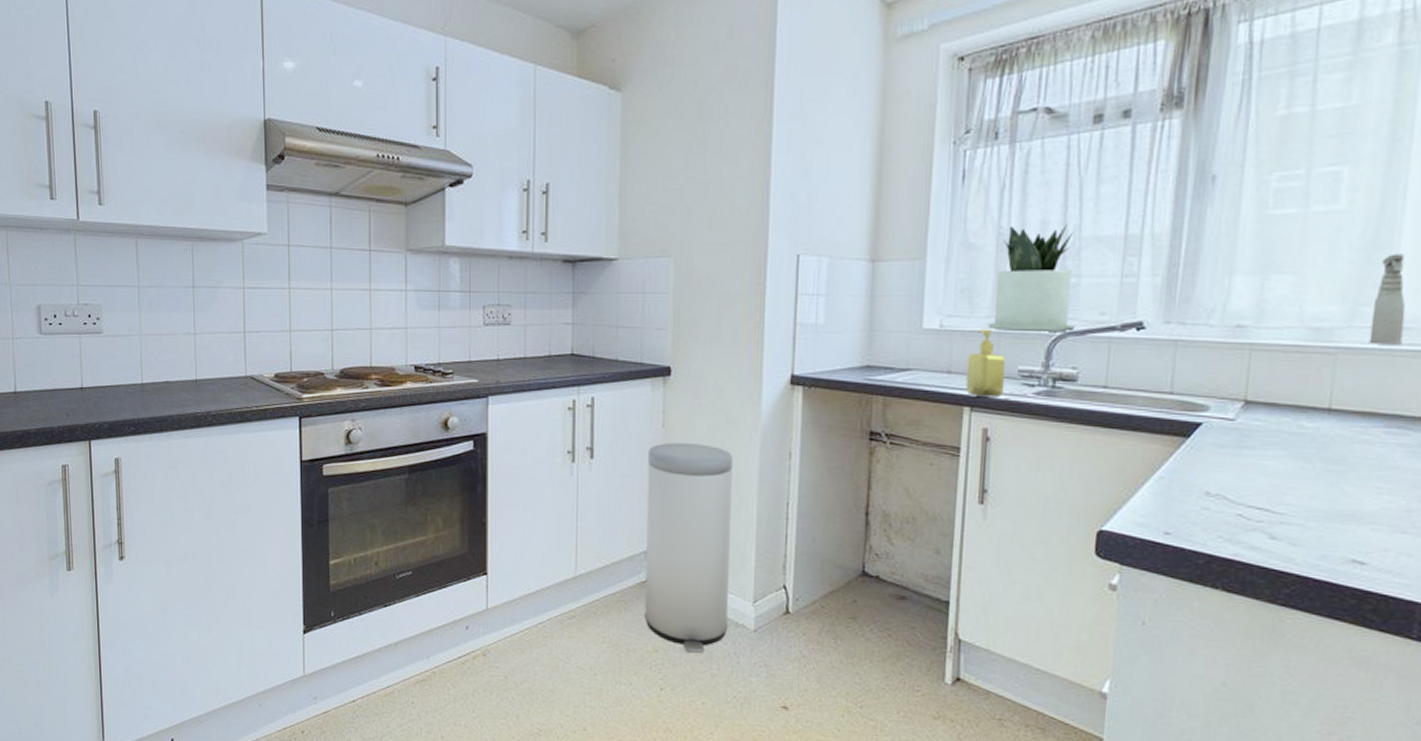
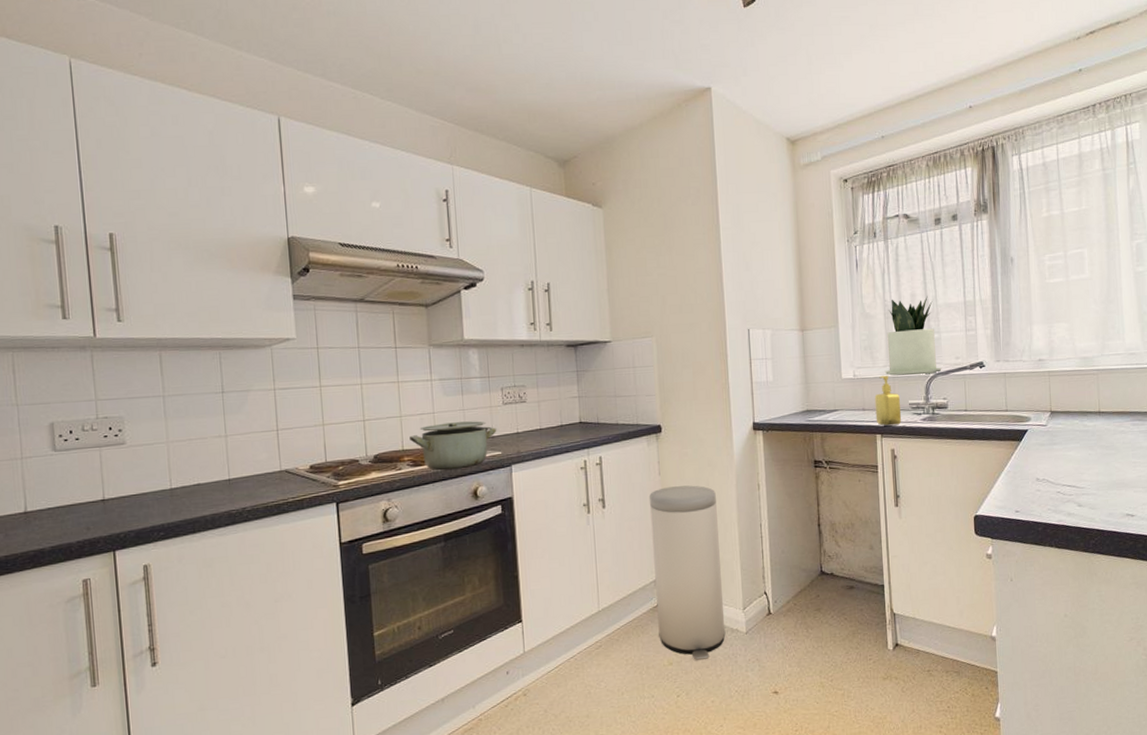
saucepan: none [379,341,475,395] -> present [410,421,497,471]
spray bottle: present [1369,254,1406,345] -> none [1113,305,1133,366]

